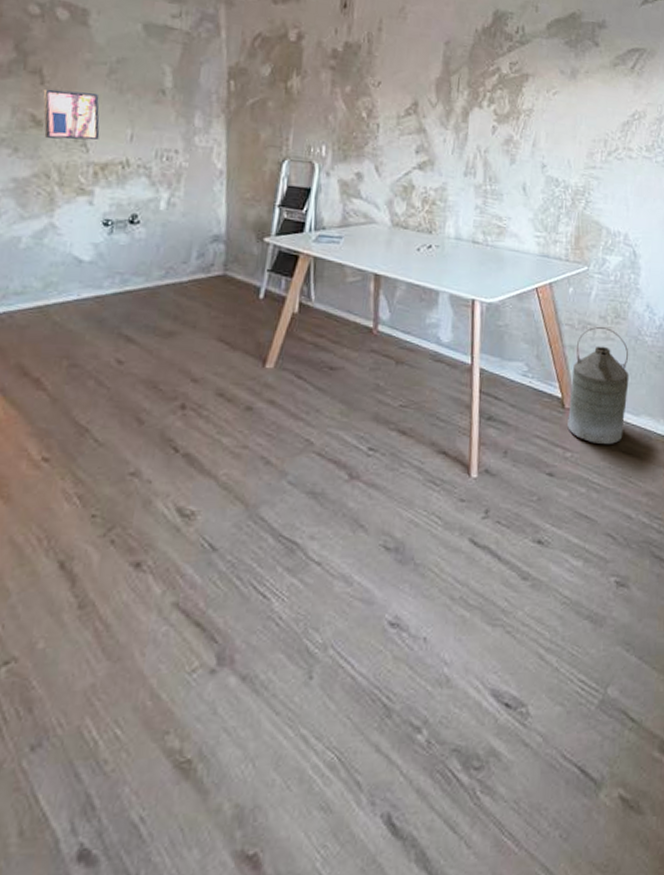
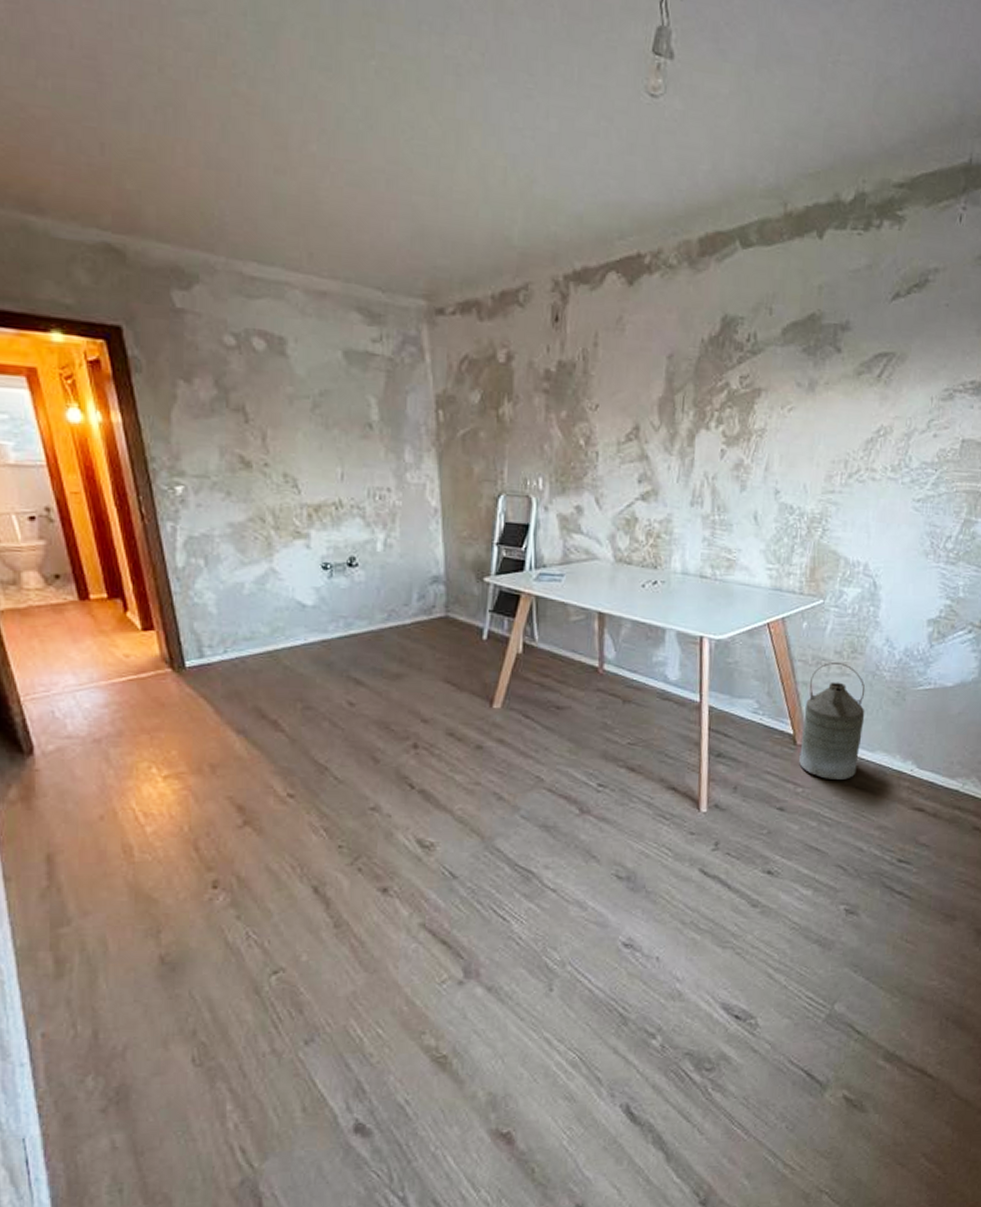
wall art: present [43,88,100,141] -> none [248,427,310,481]

